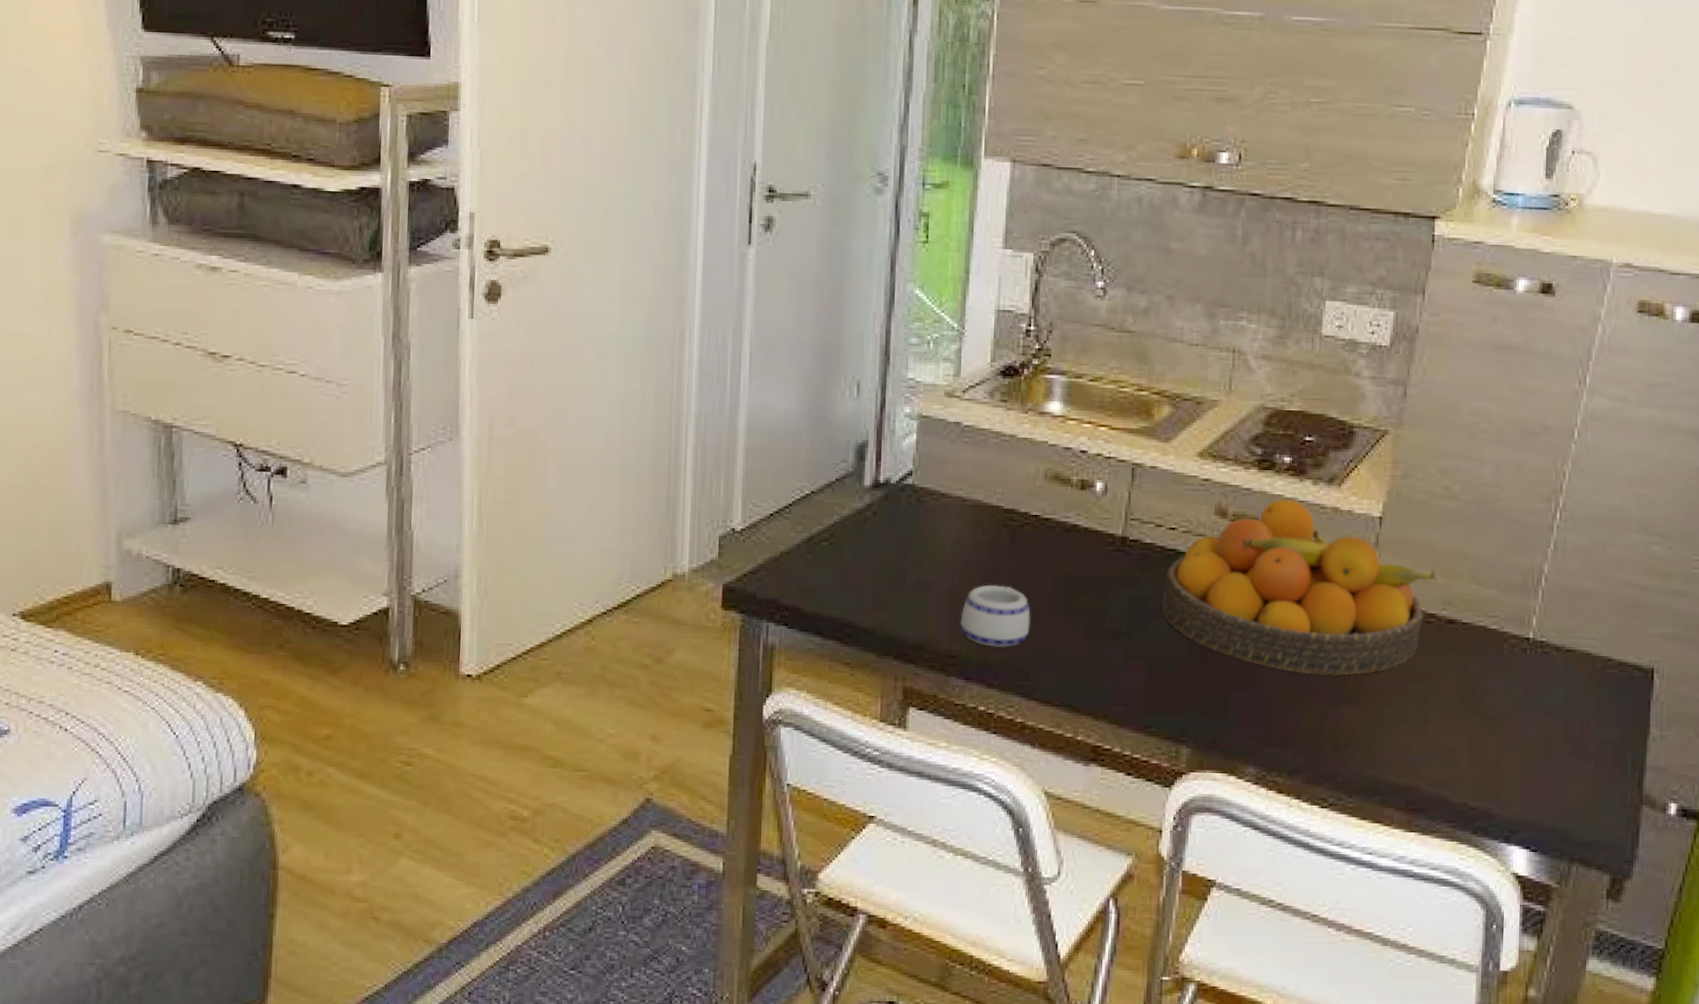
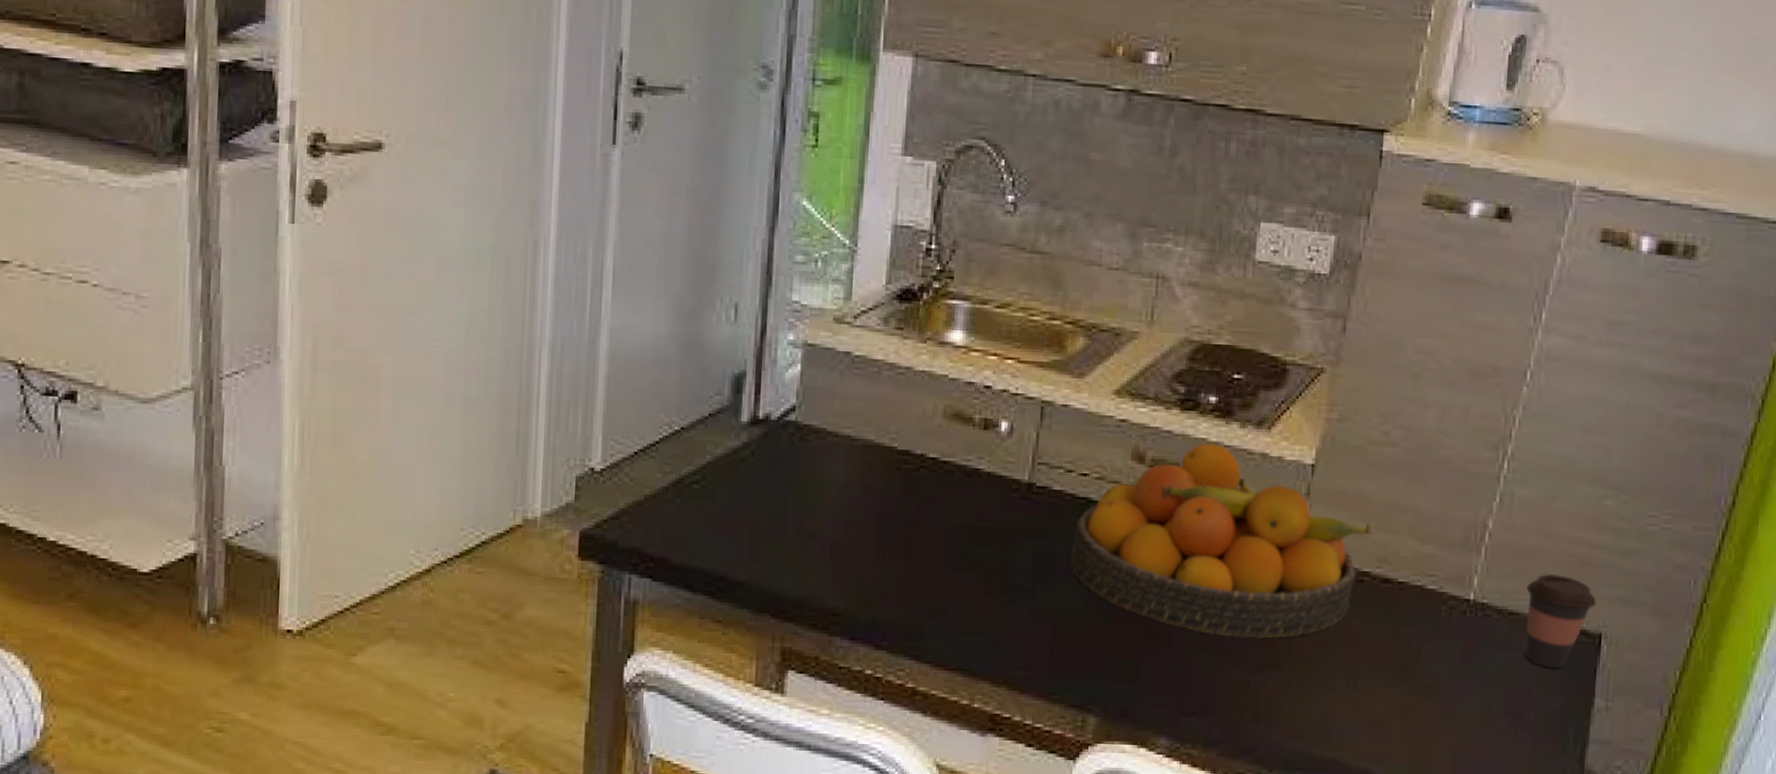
mug: present [960,585,1030,647] -> none [846,535,925,605]
coffee cup: none [1582,613,1648,701] -> present [1526,573,1597,669]

